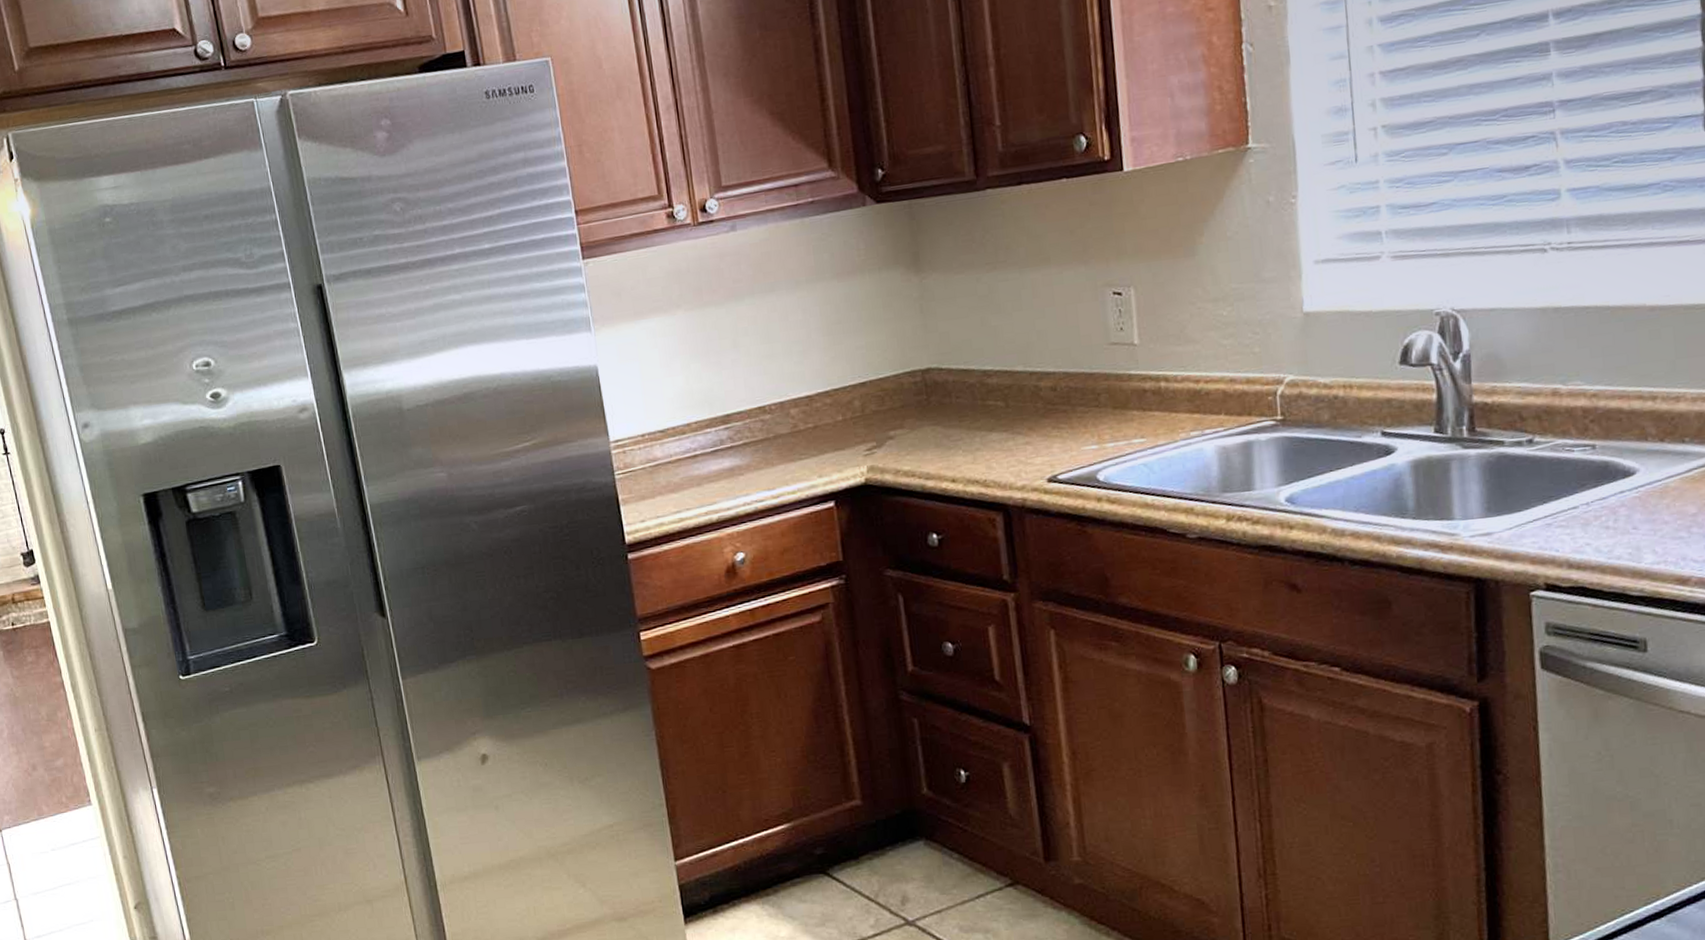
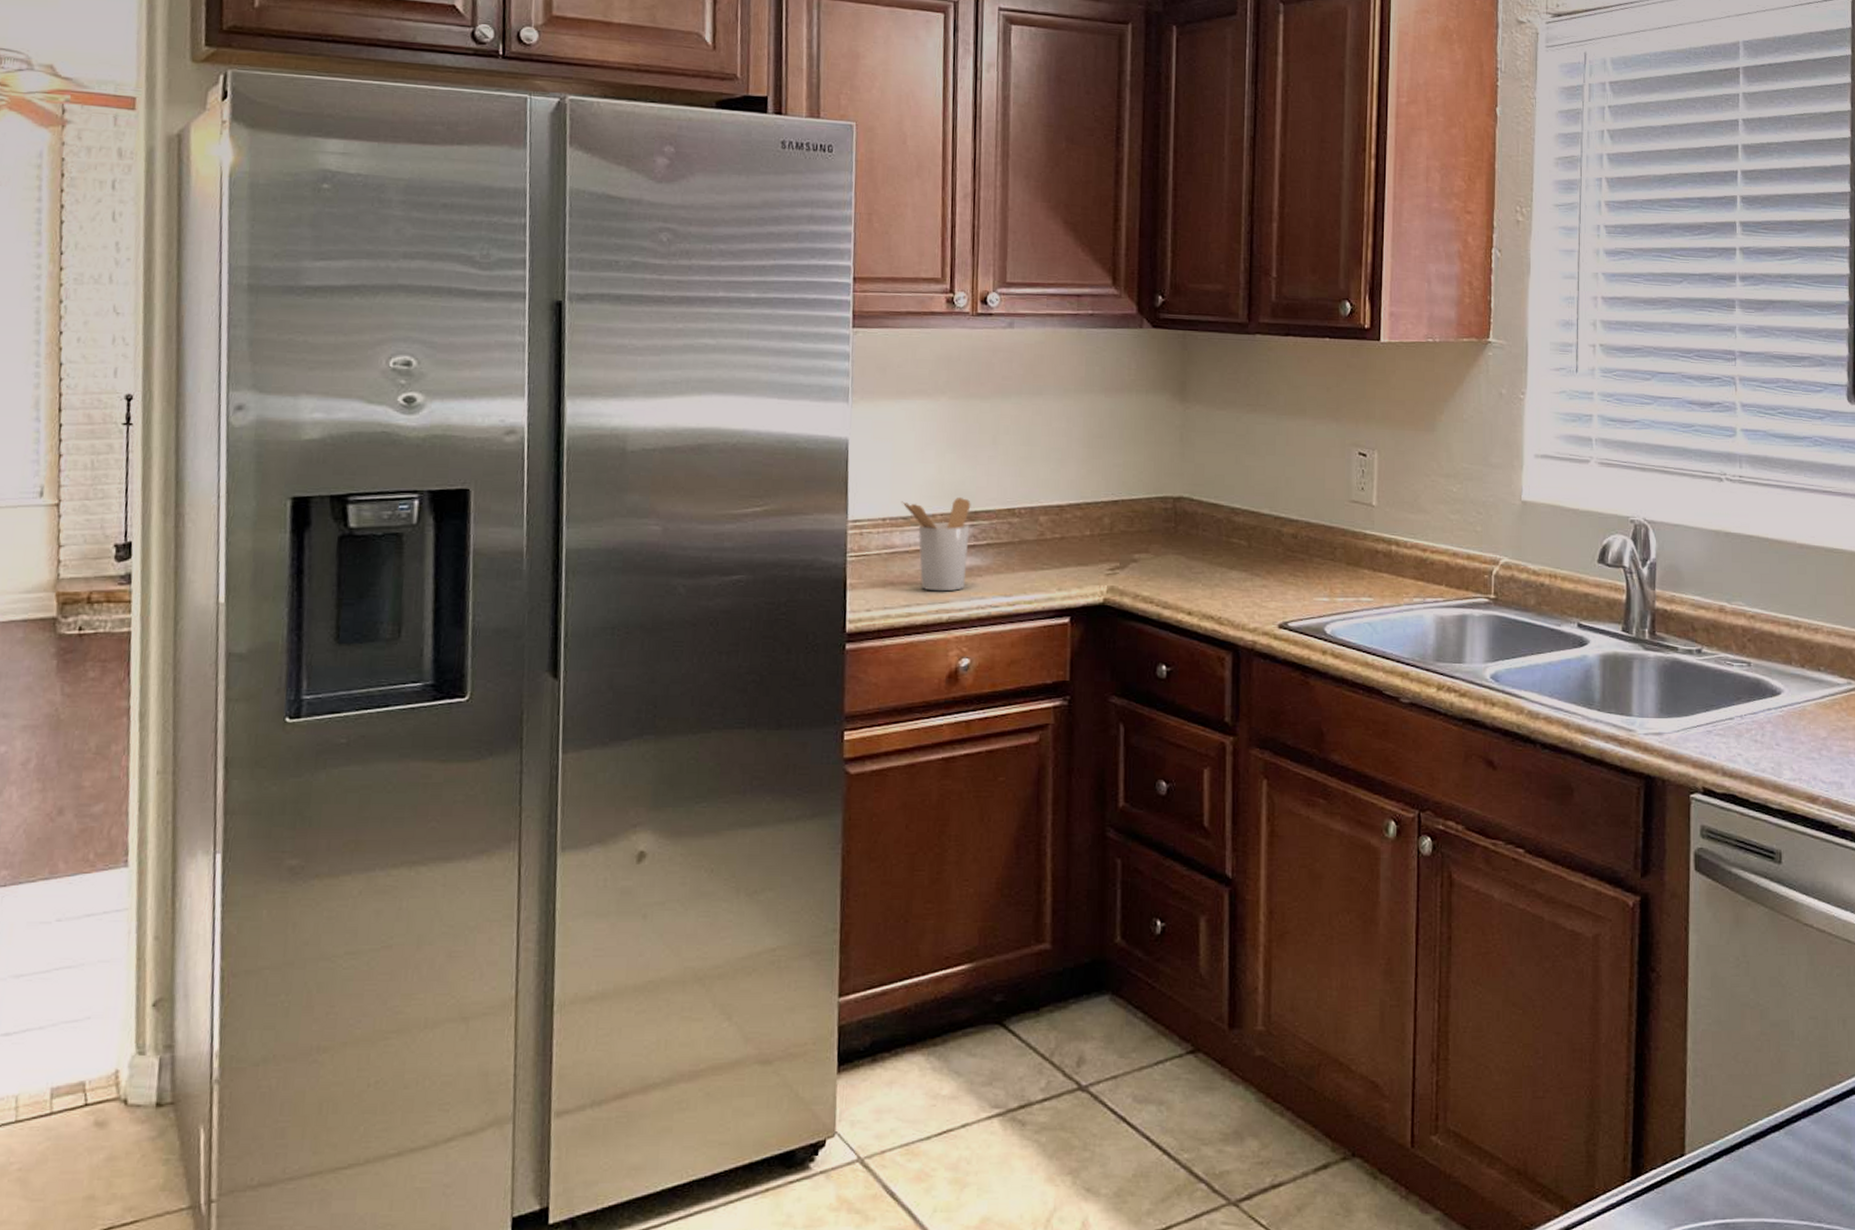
utensil holder: none [655,404,730,495] -> present [901,498,971,592]

